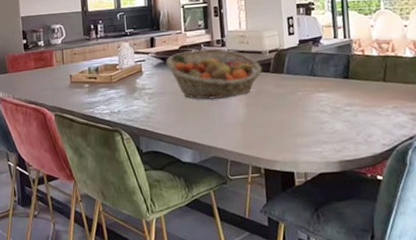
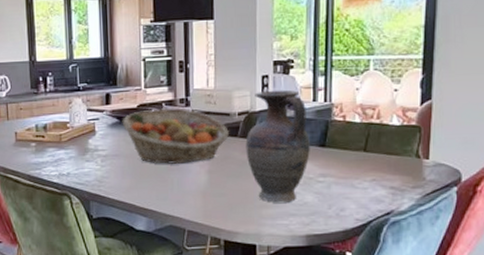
vase: none [277,29,336,132] -> present [245,89,310,203]

